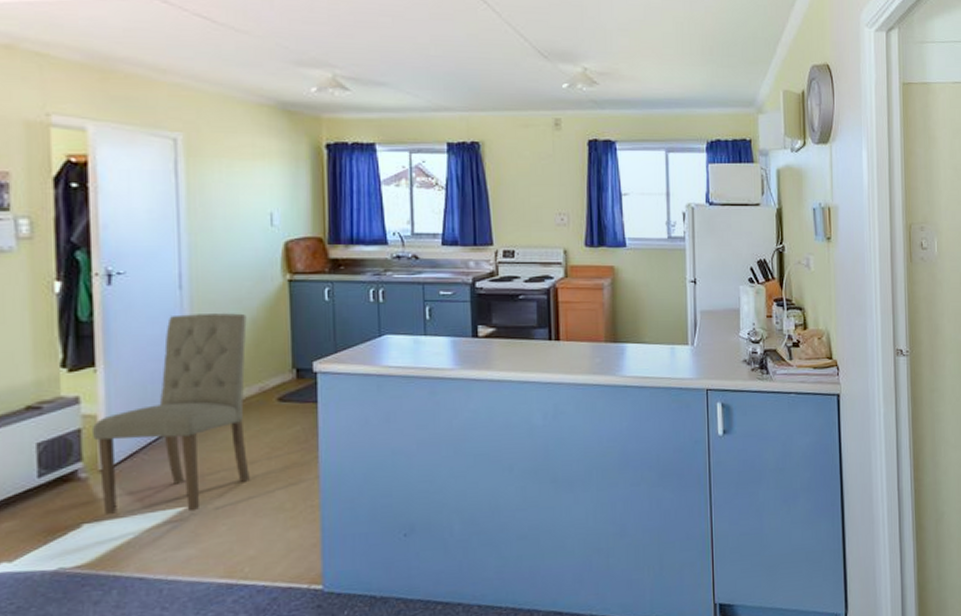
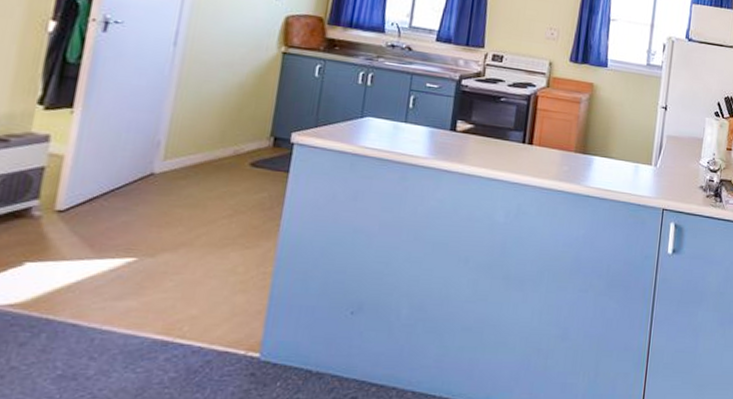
dining chair: present [91,313,250,516] -> none [50,69,235,264]

